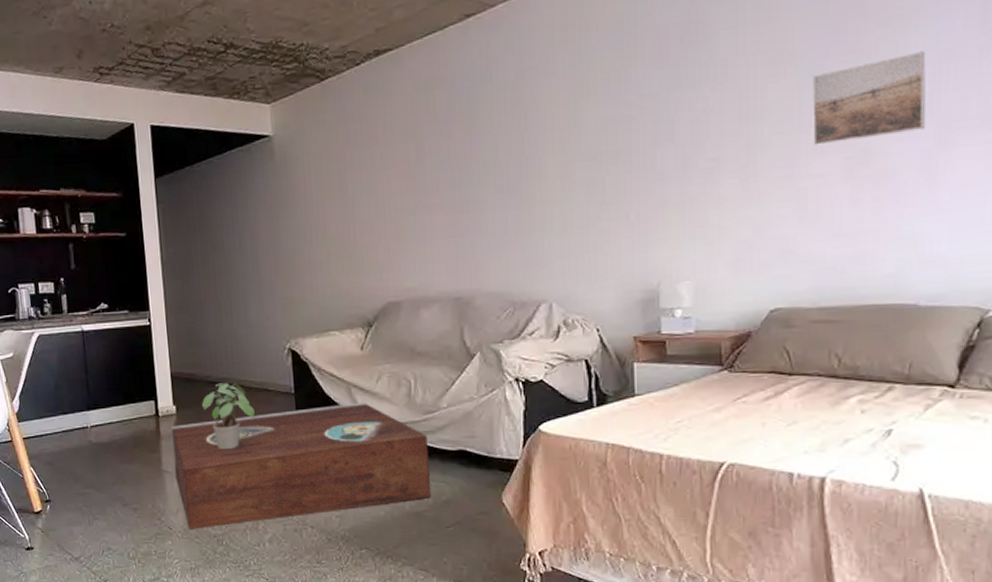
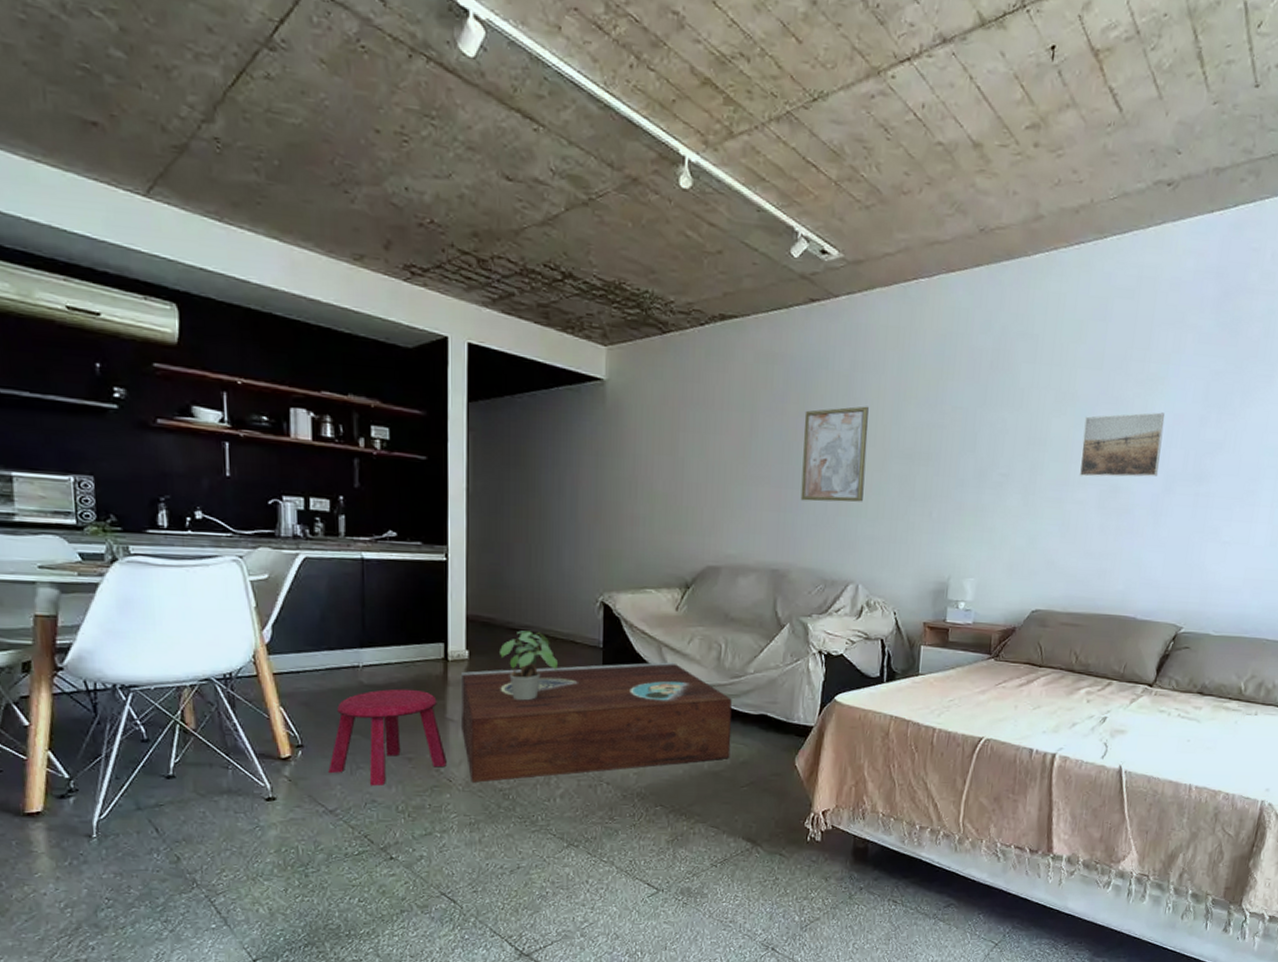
stool: none [71,445,166,535] -> present [328,688,447,787]
wall art: none [472,112,546,223] -> present [800,406,869,502]

